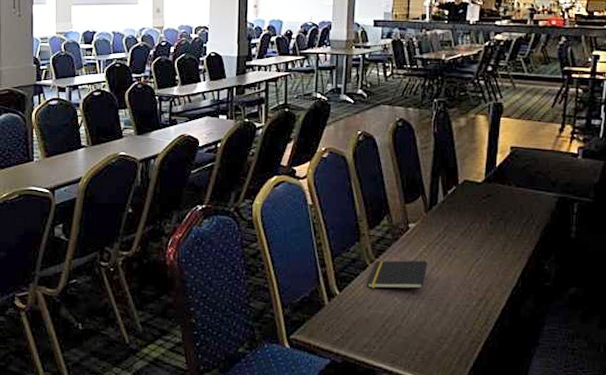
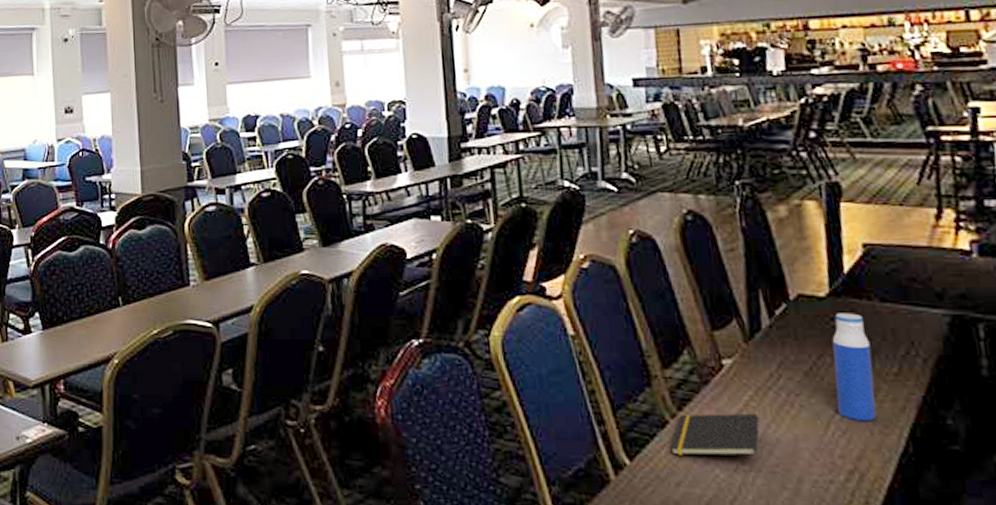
water bottle: none [479,194,505,267] -> present [832,313,877,422]

